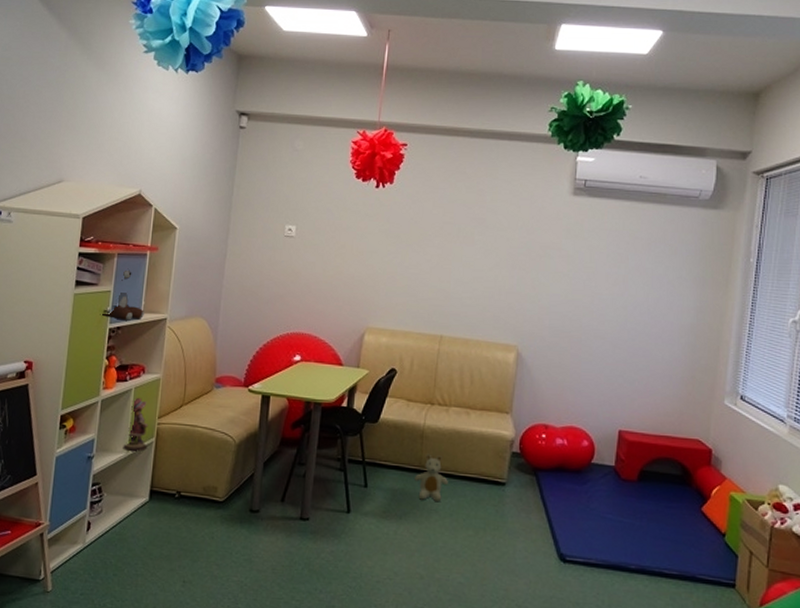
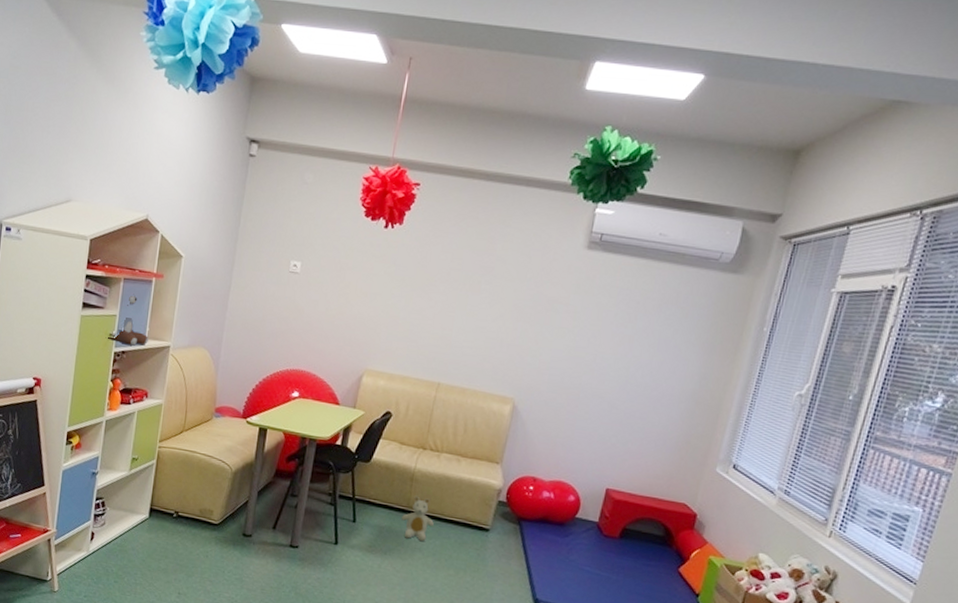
doll: present [123,397,148,452] -> none [125,420,150,472]

